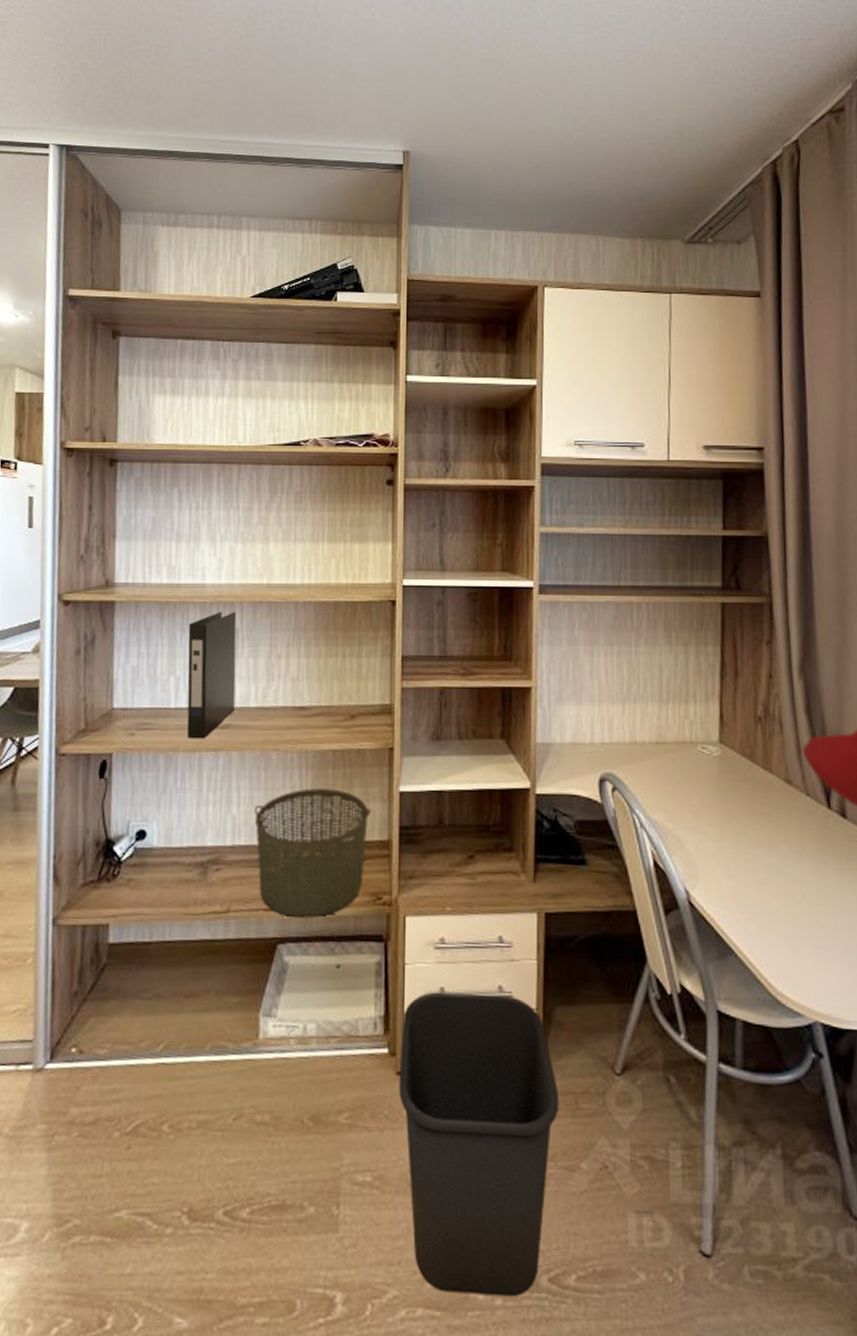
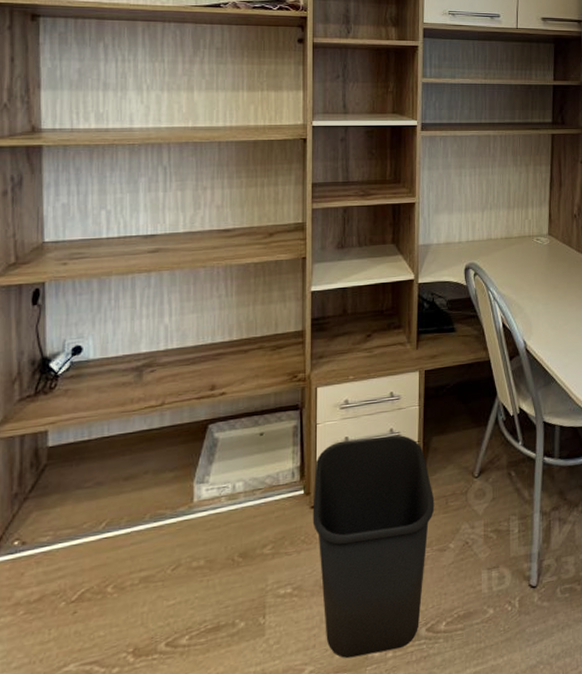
binder: present [186,611,237,739] -> none [118,151,165,264]
basket: present [254,788,372,919] -> none [185,294,288,402]

